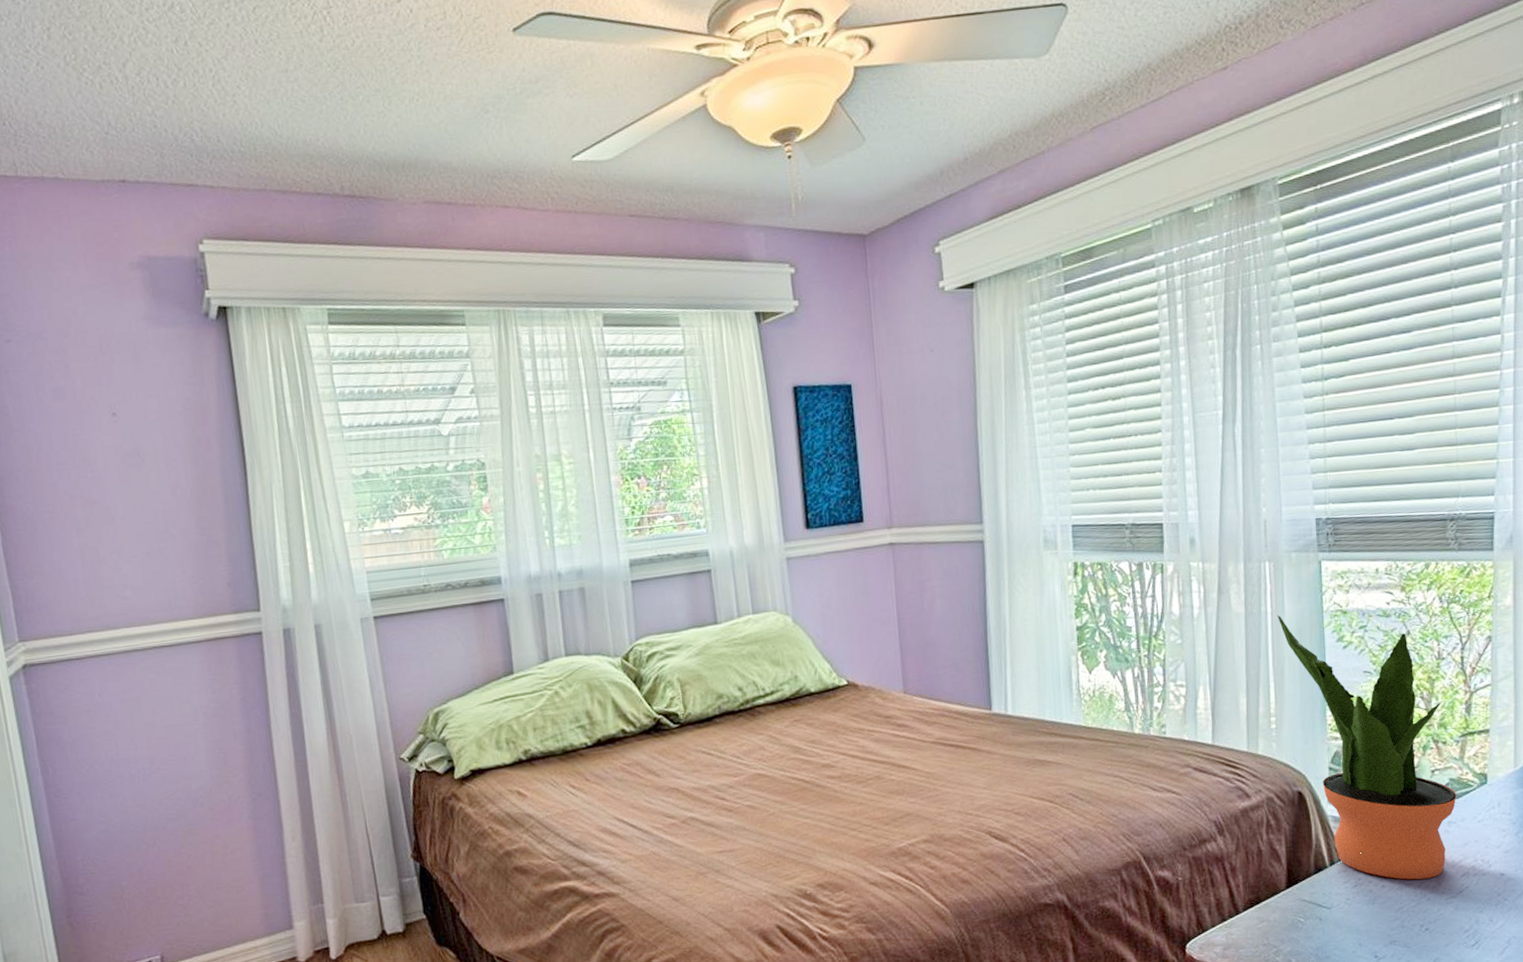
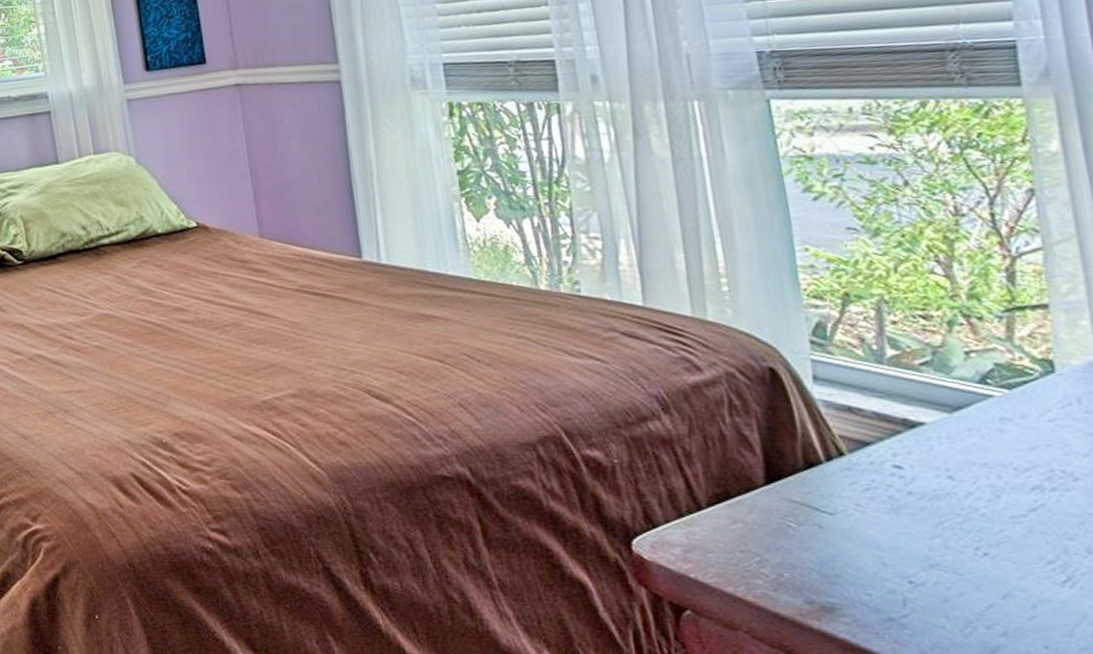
potted plant: present [1277,614,1457,880] -> none [716,160,1010,488]

